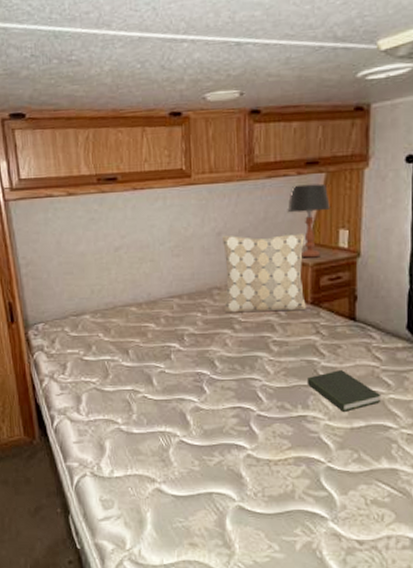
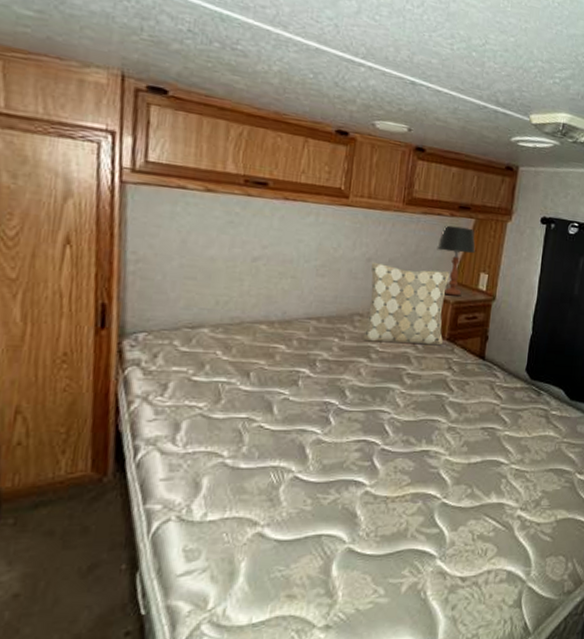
book: present [306,370,381,412] -> none [433,406,498,447]

